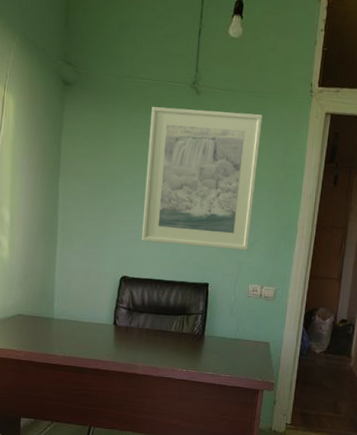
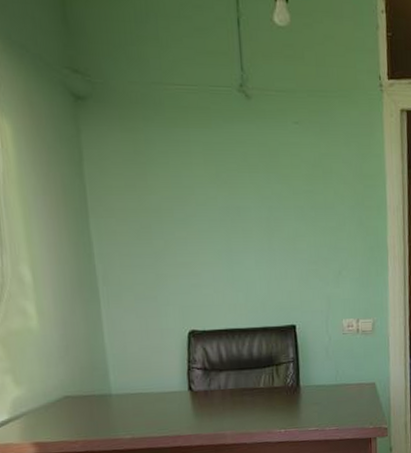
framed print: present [142,107,263,251] -> none [193,117,335,286]

